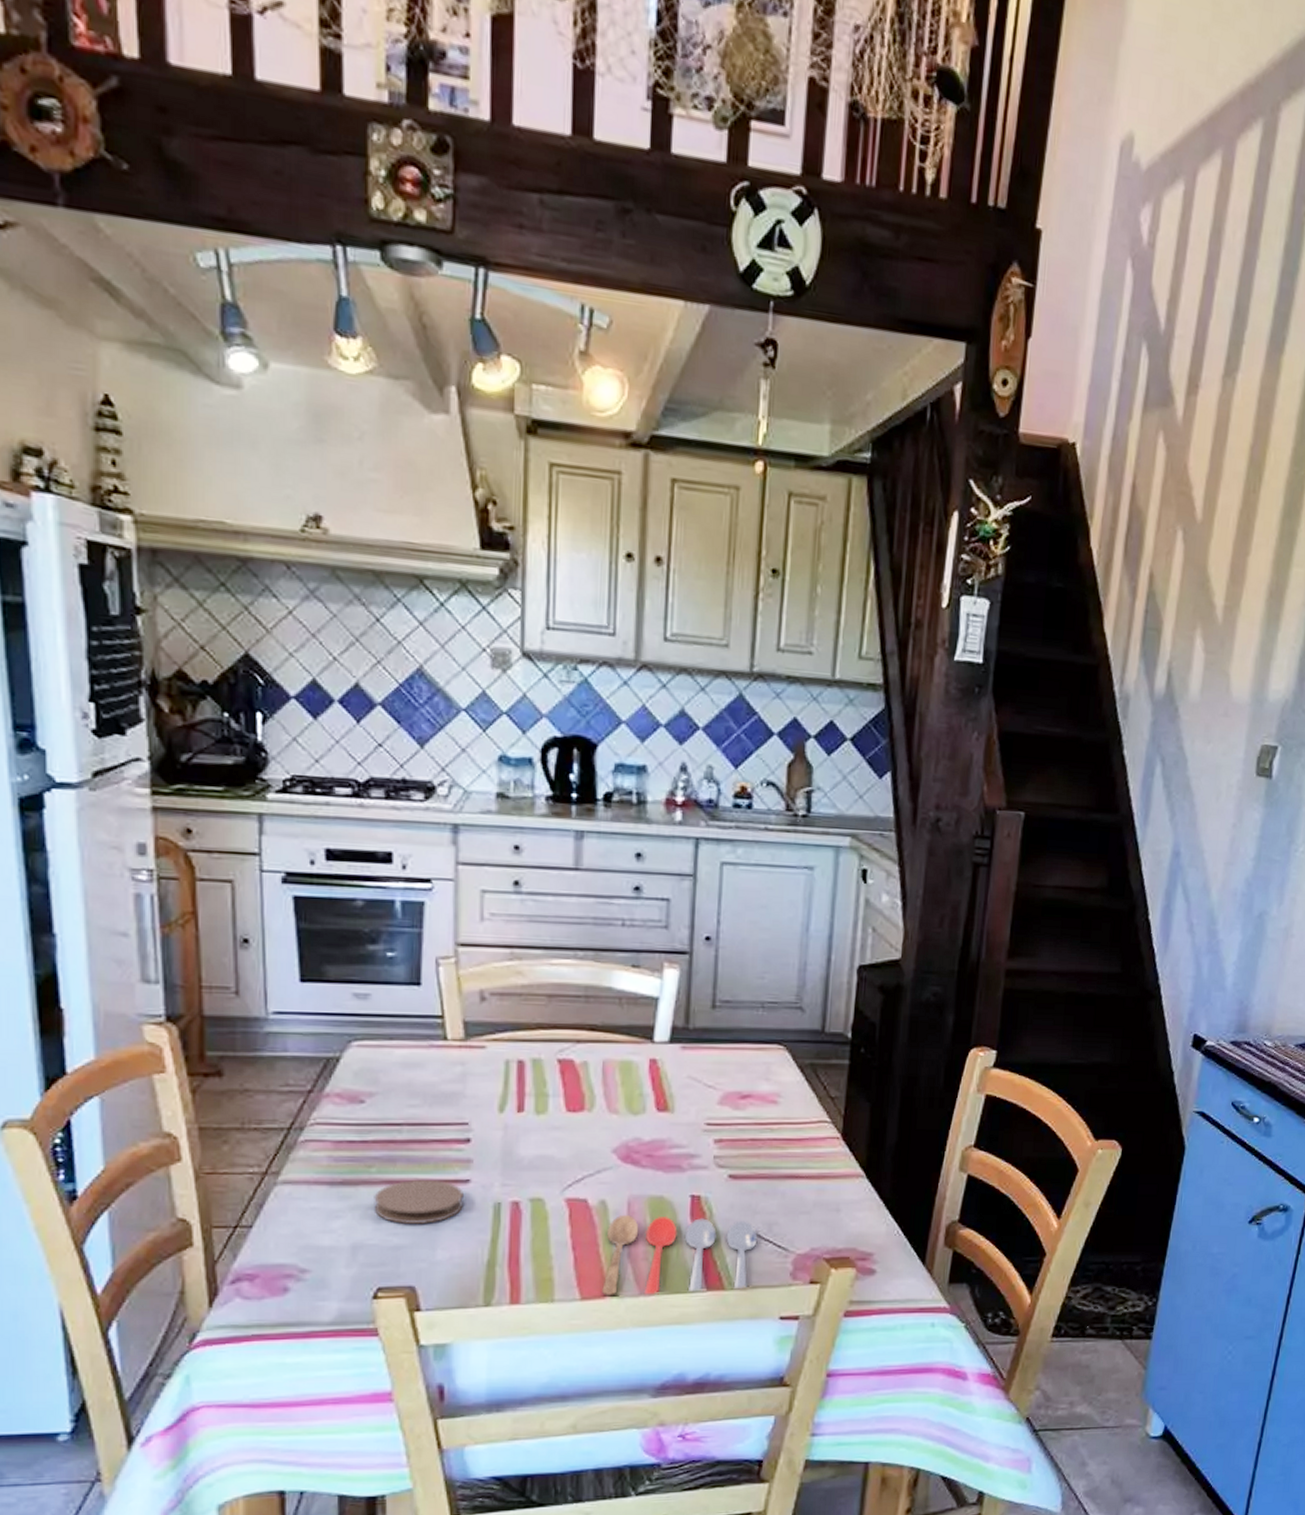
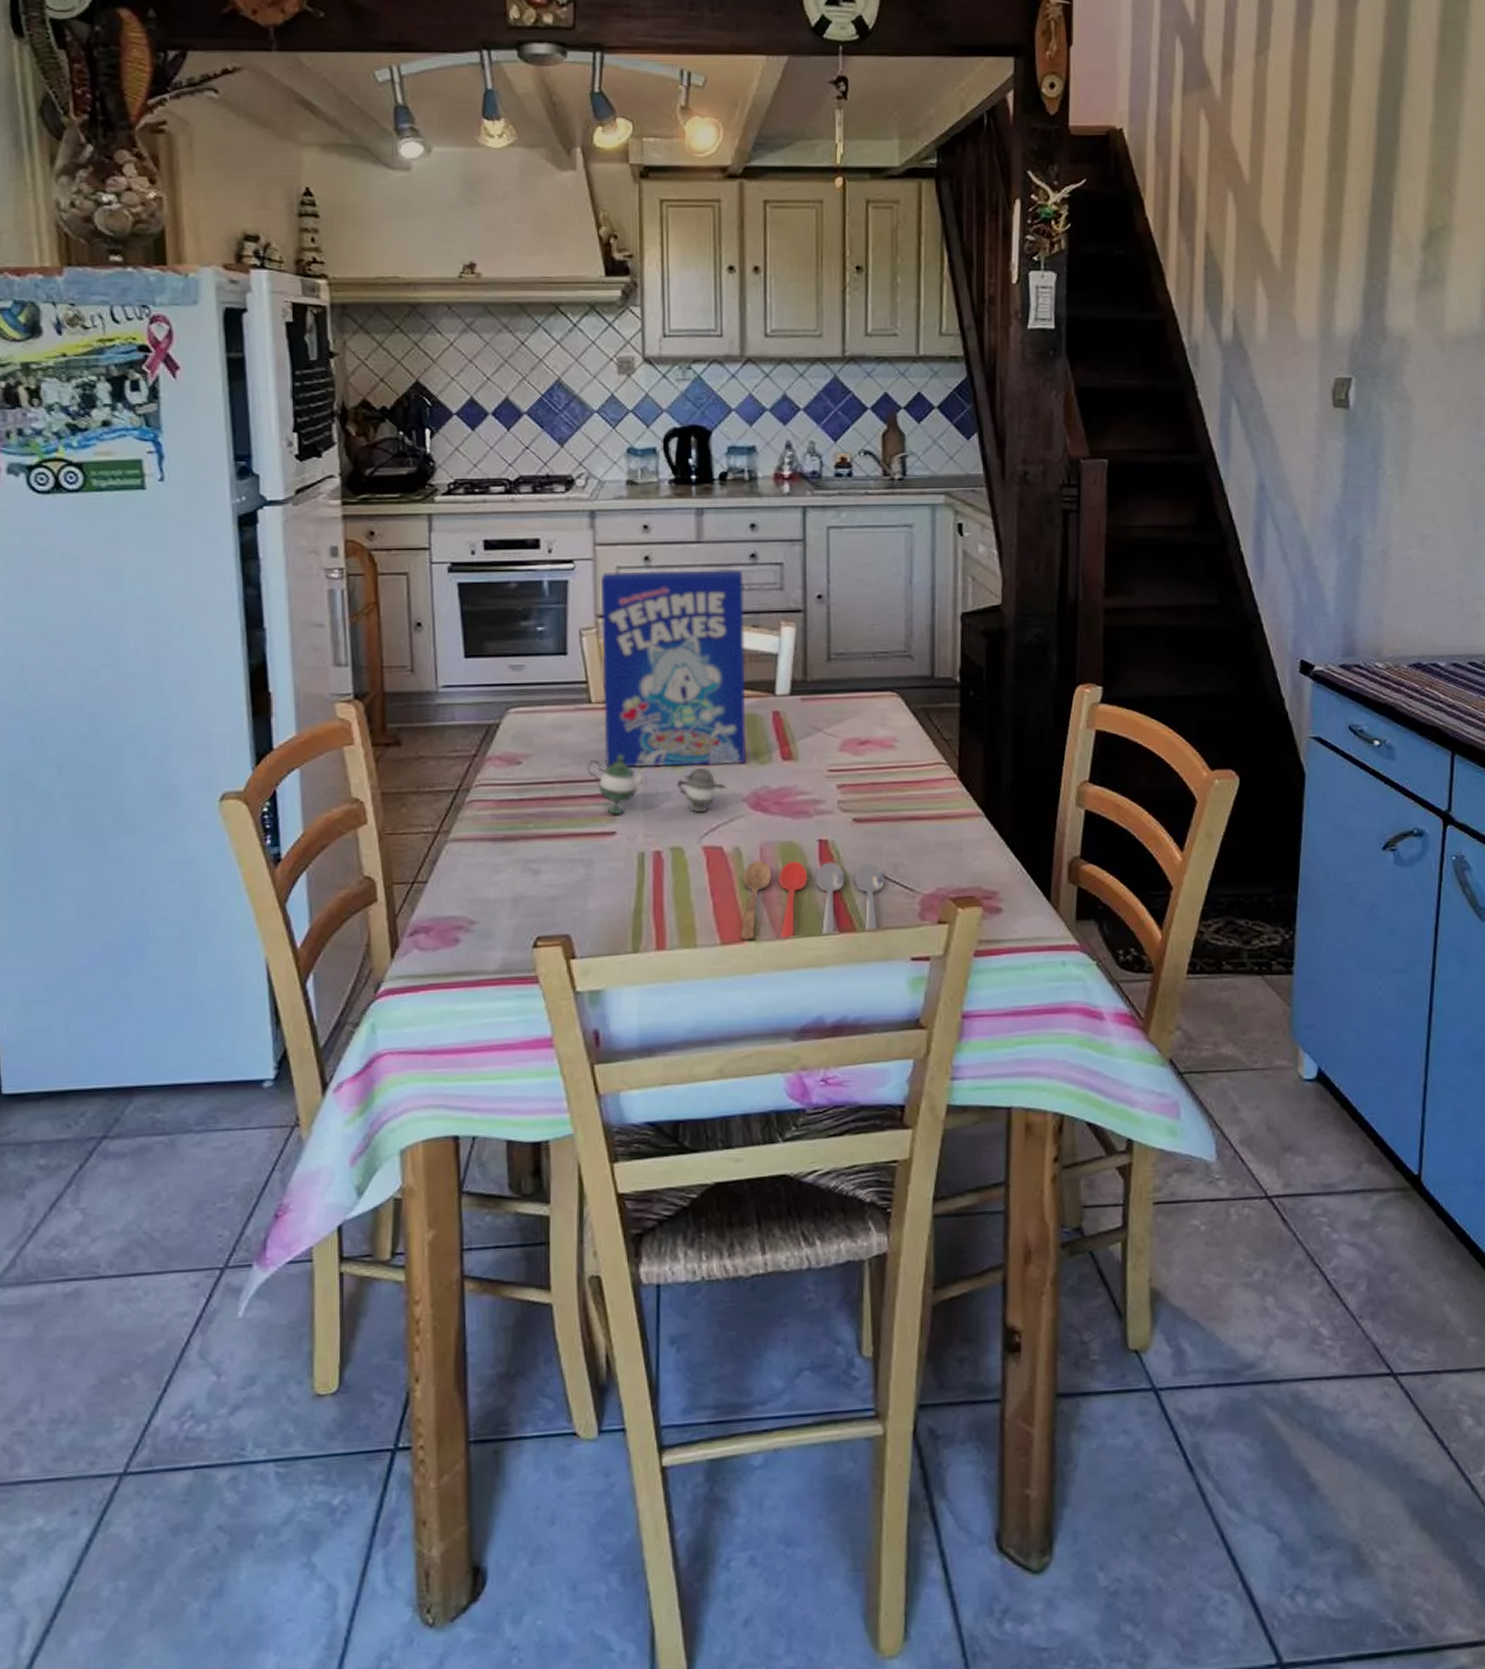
coaster: present [374,1179,463,1225] -> none [532,832,611,876]
teapot: none [439,1097,595,1163] -> present [587,754,727,815]
cereal box: none [460,895,625,1114] -> present [600,570,746,767]

